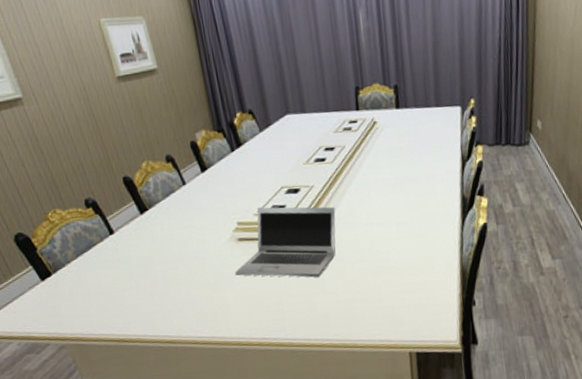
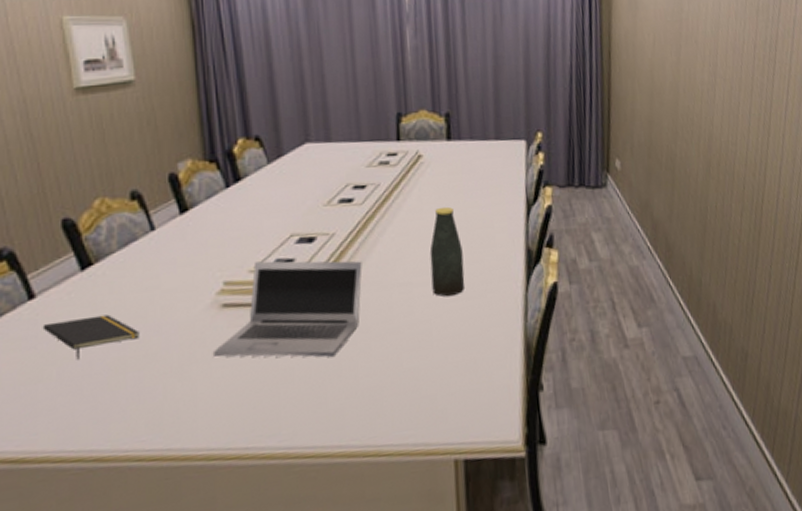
notepad: none [121,245,185,276] -> present [42,314,139,360]
bottle: none [385,163,414,234] -> present [429,206,465,297]

